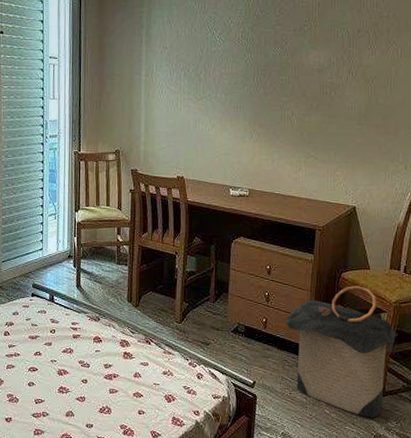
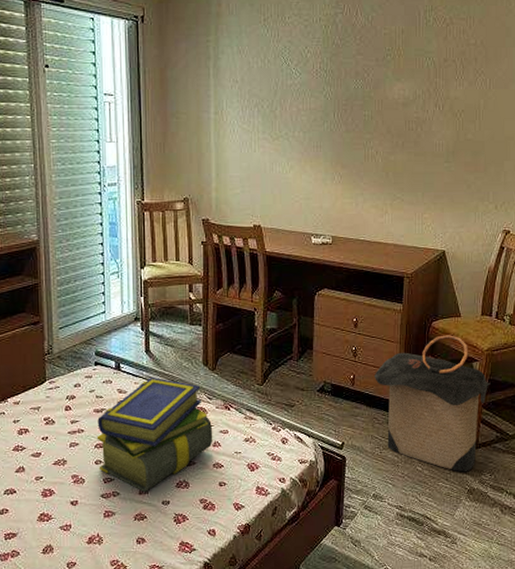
stack of books: none [30,310,135,414] -> present [97,378,213,492]

